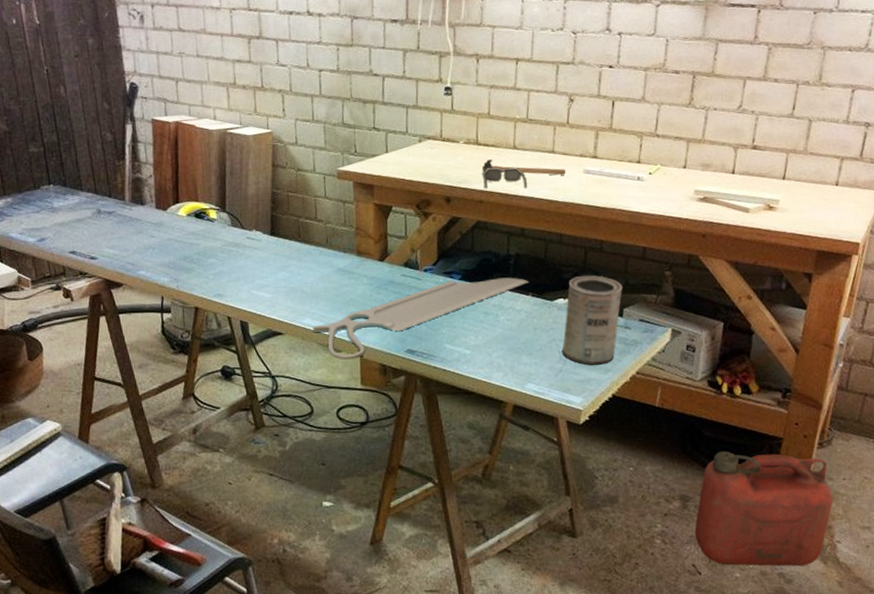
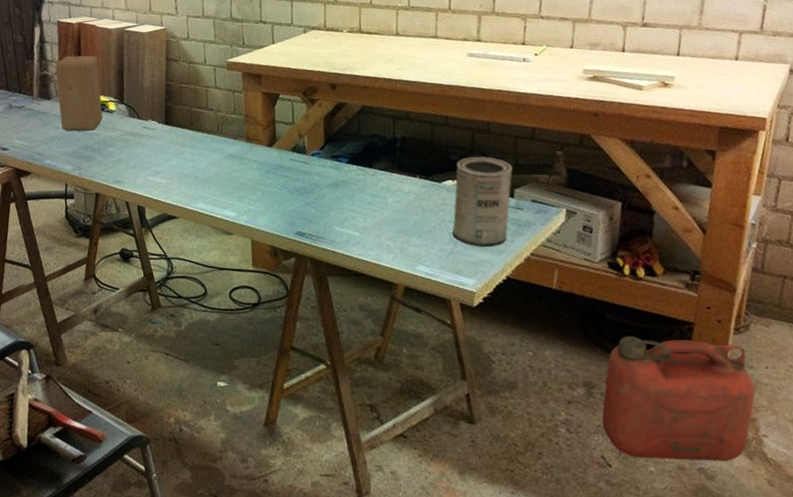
wooden block: none [150,157,203,240] -> present [56,55,103,131]
saw: present [313,277,529,361] -> none [205,160,416,243]
claw hammer: present [481,159,566,175] -> none [365,46,449,60]
goggles: present [481,167,528,189] -> none [365,53,412,75]

